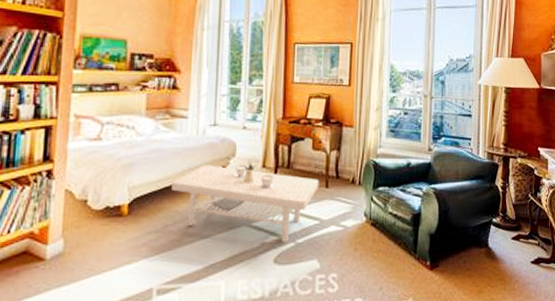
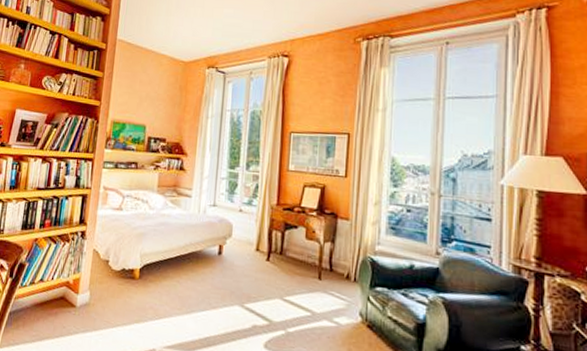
coffee table: present [172,159,319,242] -> none [175,241,312,329]

